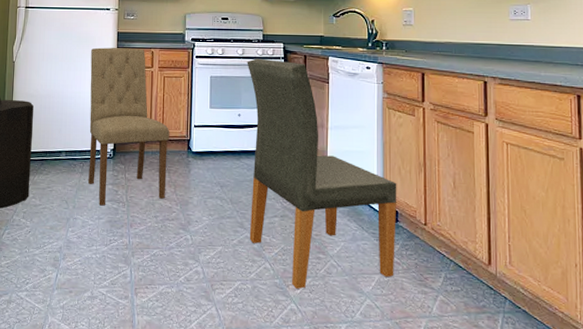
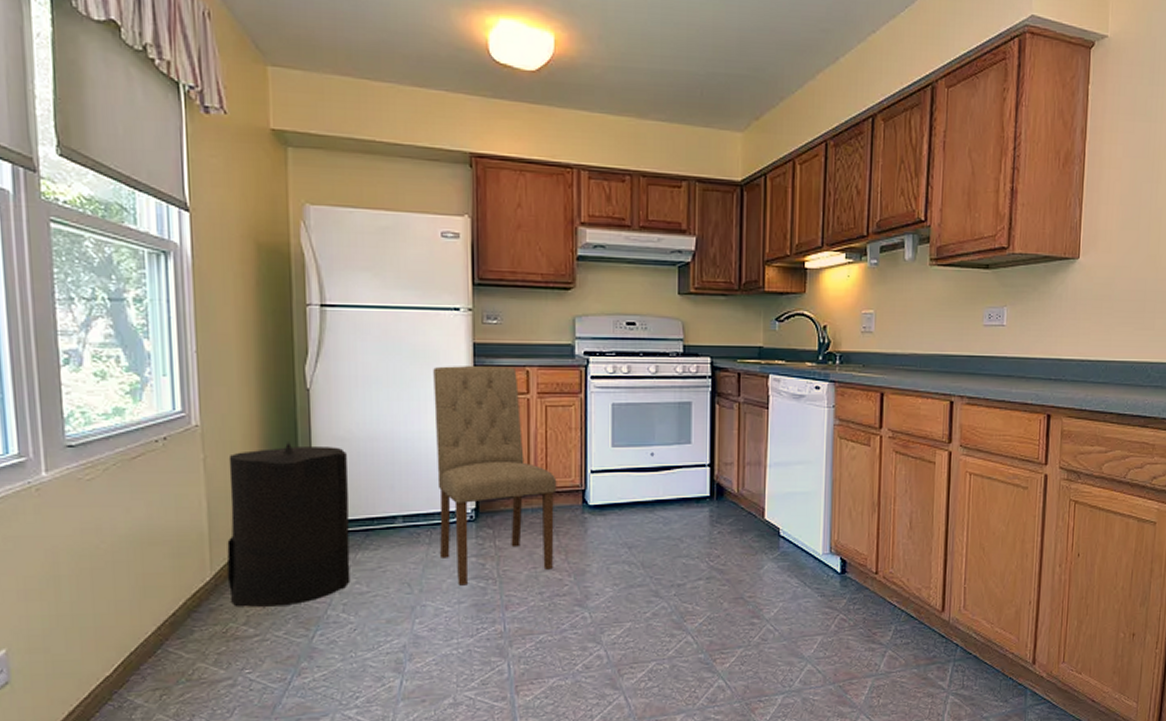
dining chair: present [247,58,397,289] -> none [662,378,847,662]

